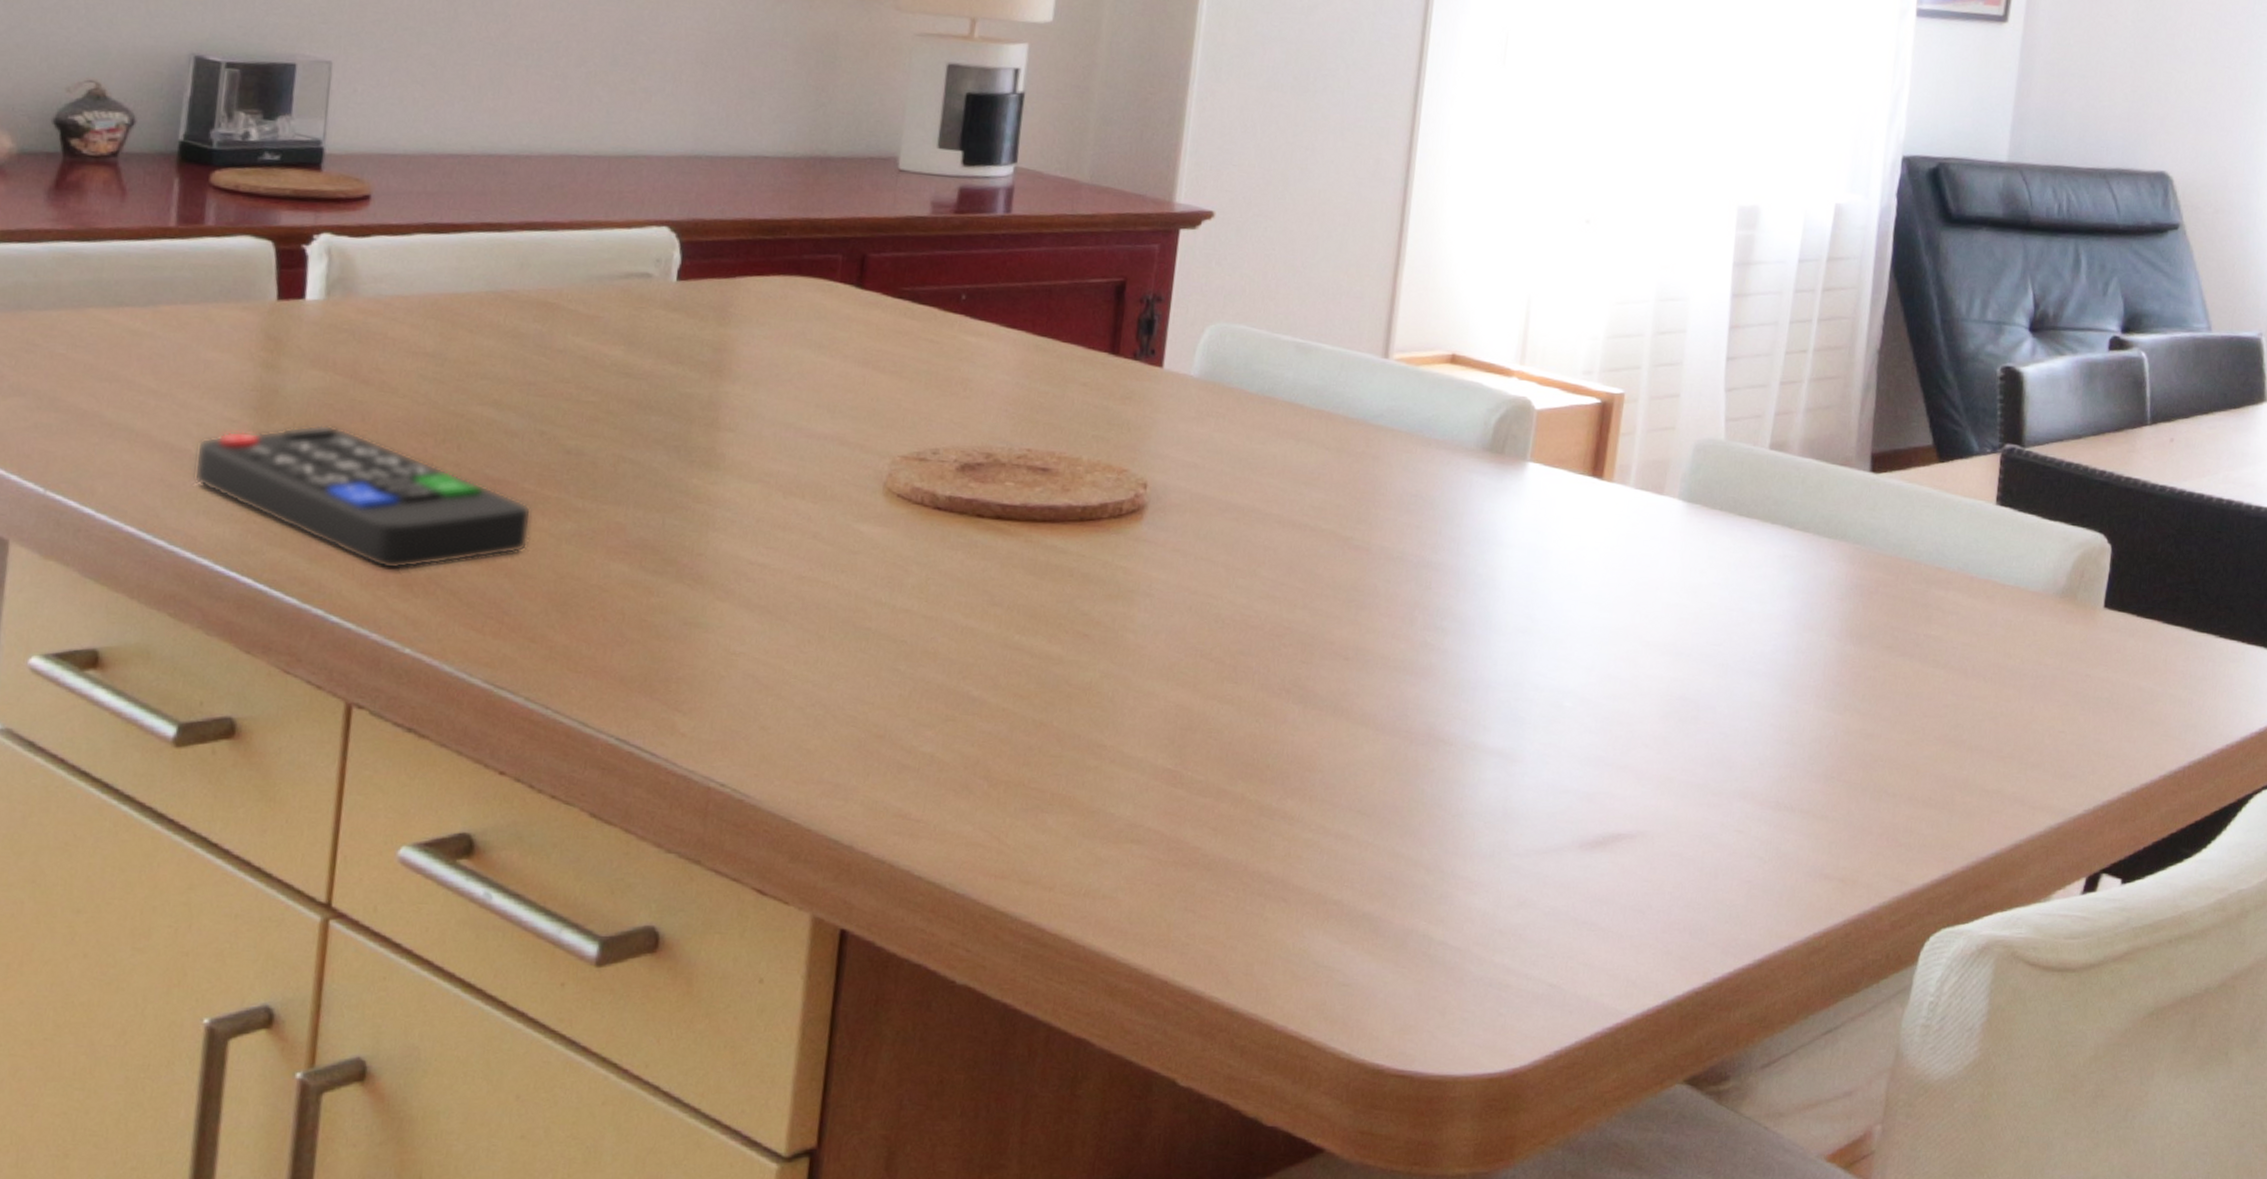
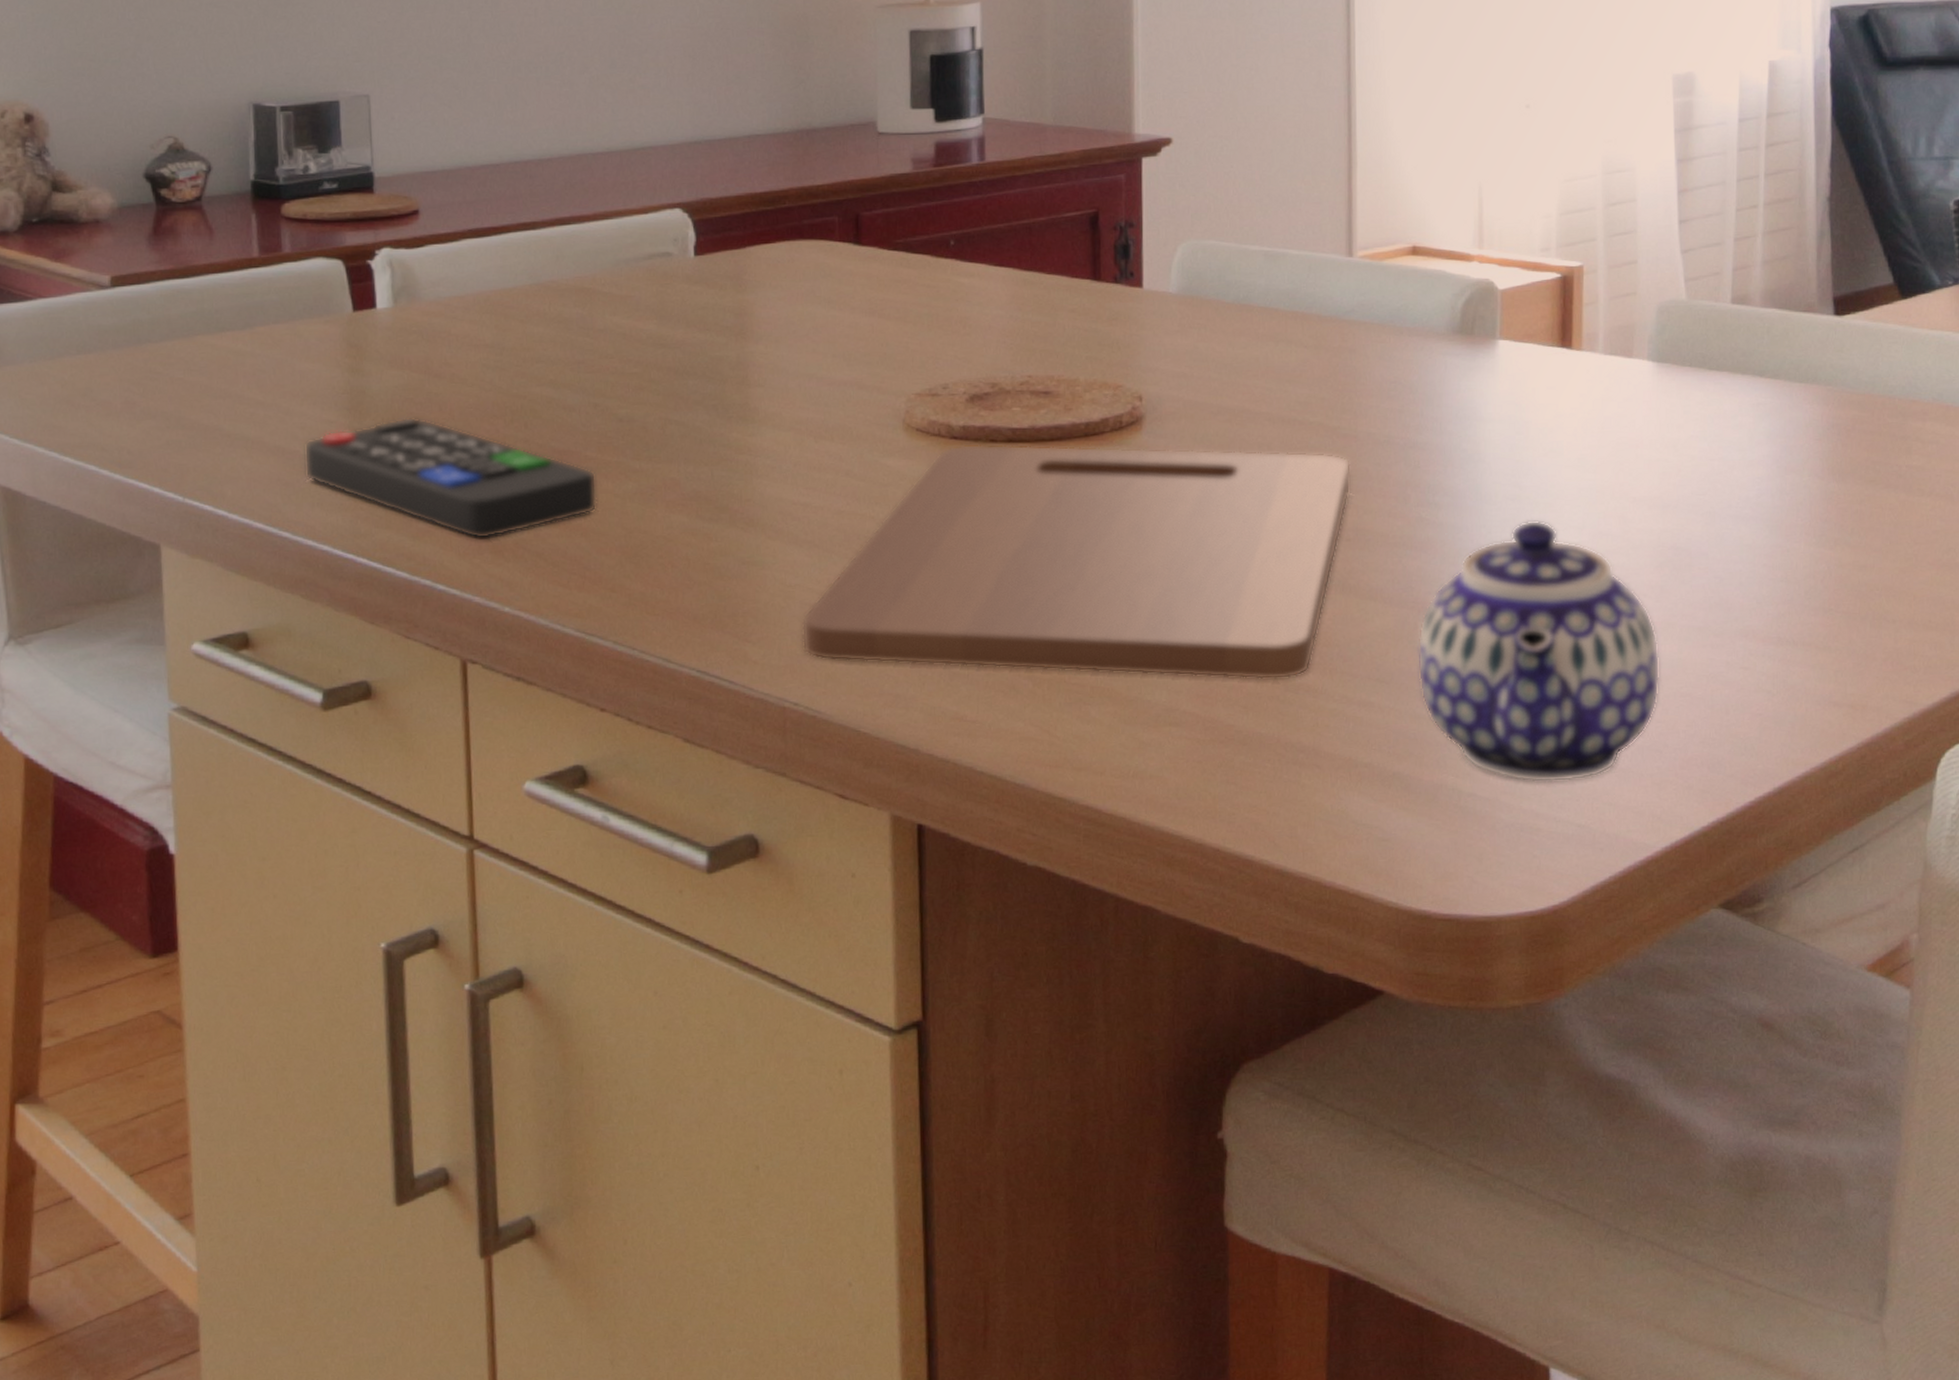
cutting board: none [738,516,1359,803] -> present [801,444,1351,680]
teapot: none [1401,656,1655,937] -> present [1417,520,1660,783]

